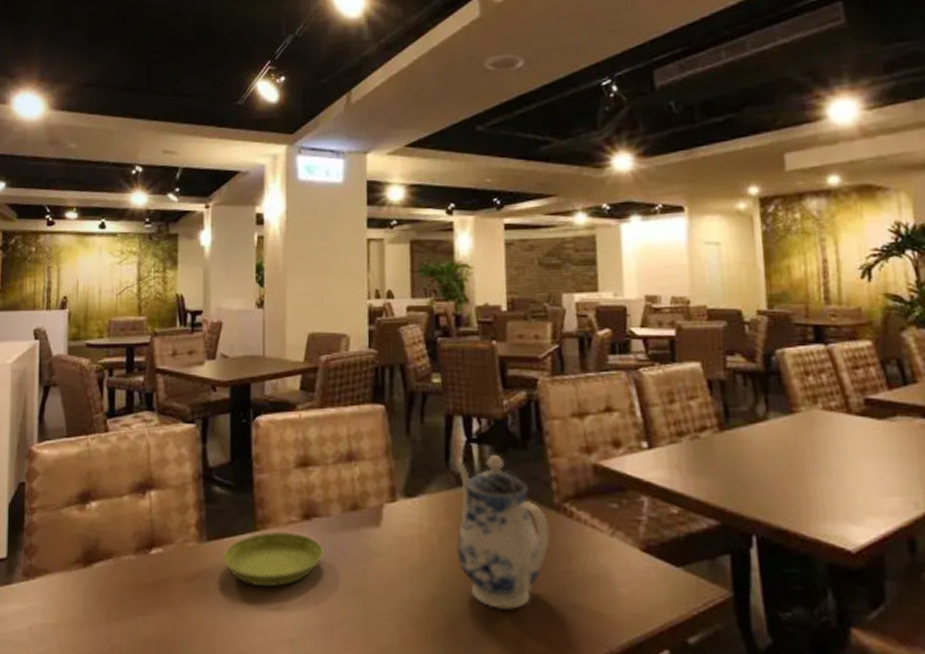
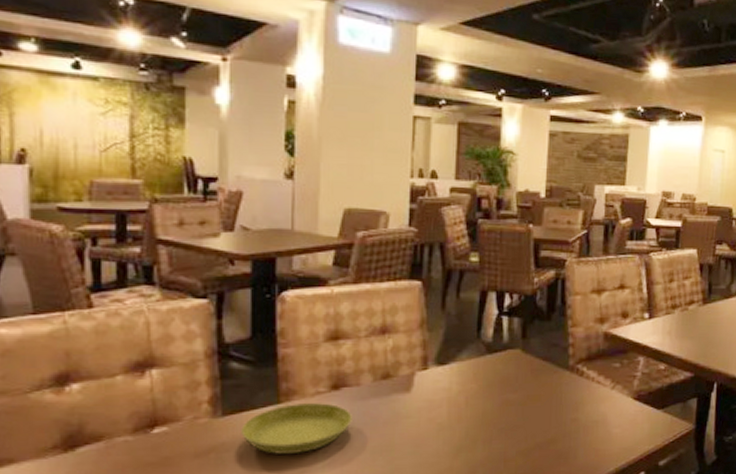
teapot: present [455,454,550,610] -> none [480,325,563,454]

